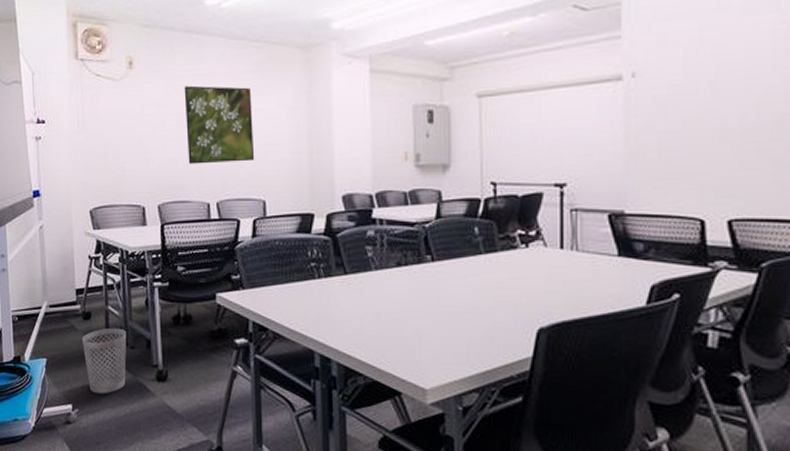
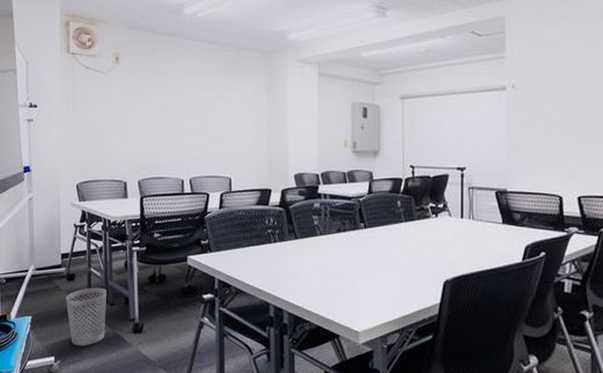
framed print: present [184,85,255,164] -> none [163,80,223,146]

